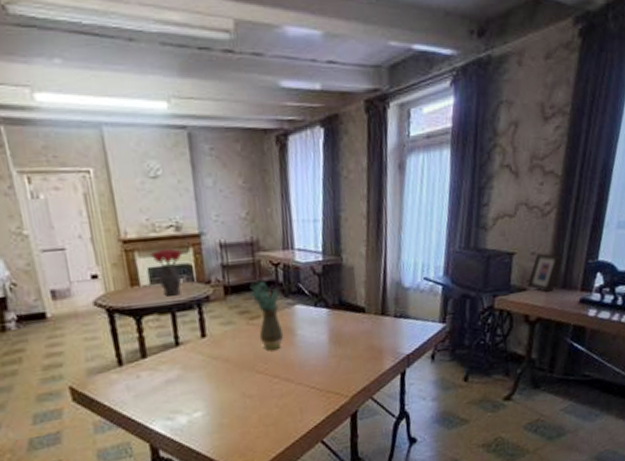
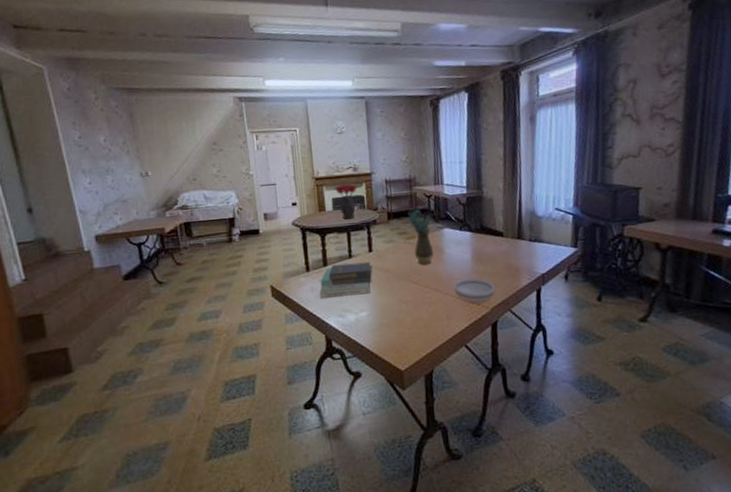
books: none [138,349,209,399] -> present [320,262,374,298]
bowl: none [307,362,355,393] -> present [453,277,495,304]
picture frame: present [527,253,563,292] -> none [656,188,691,223]

